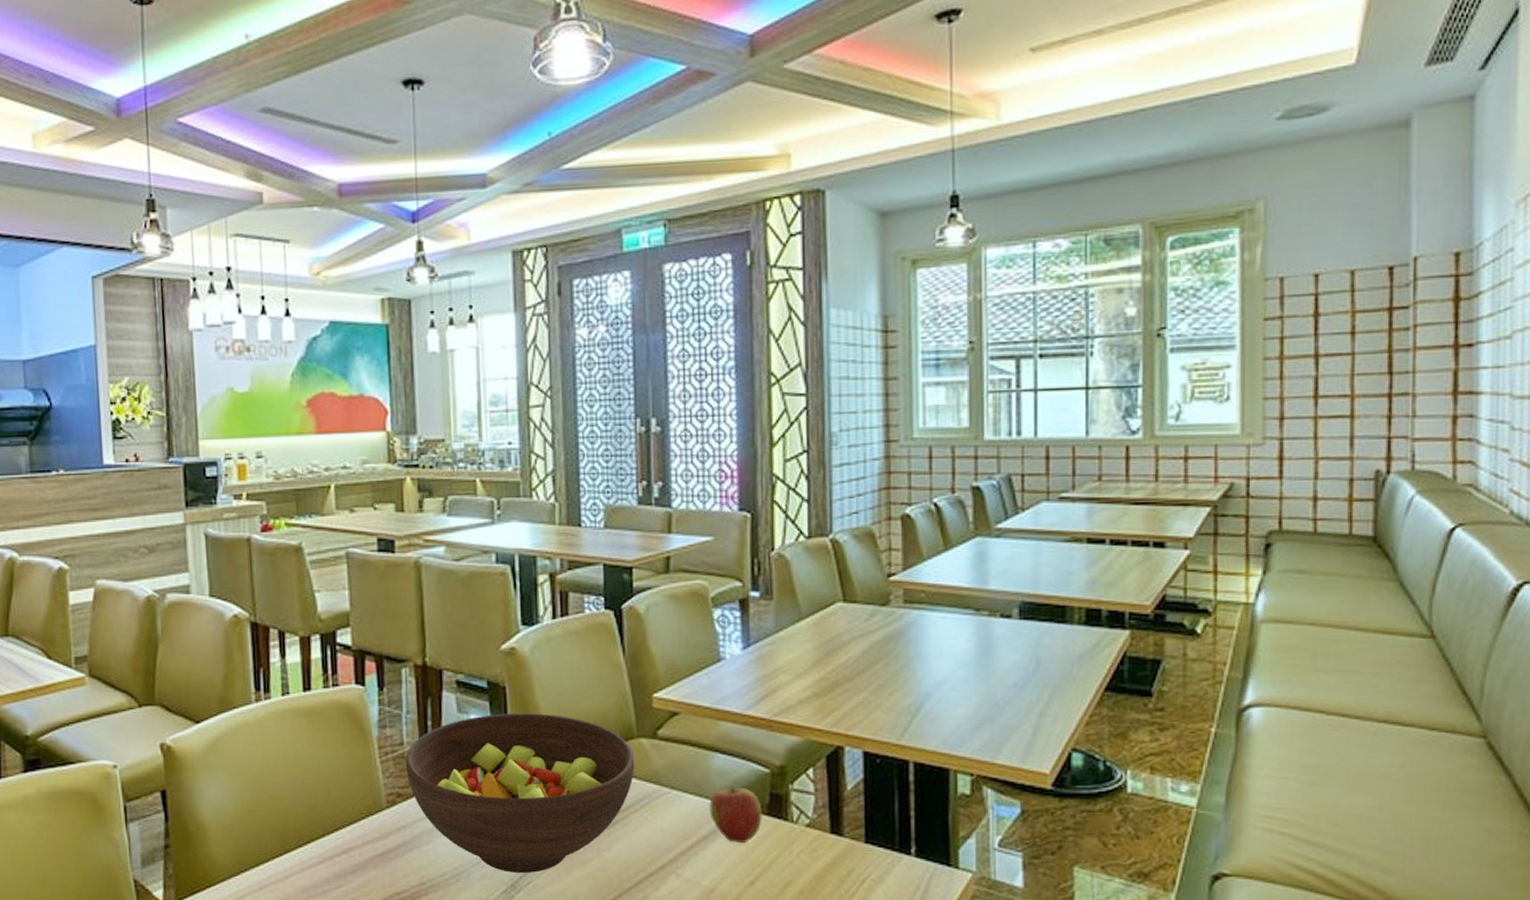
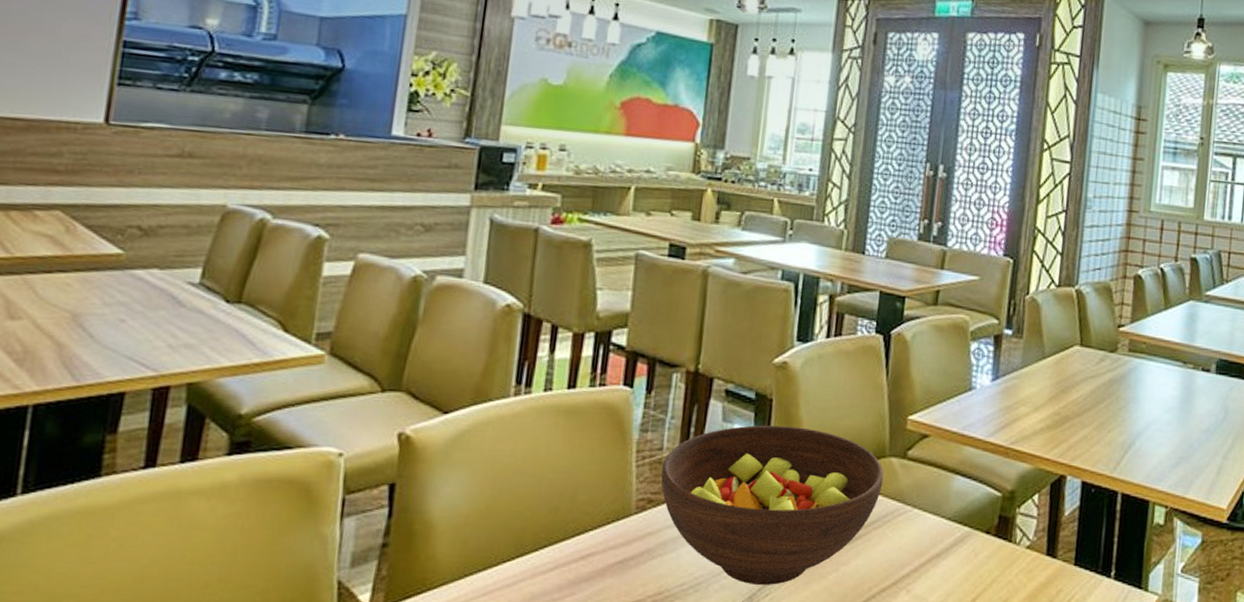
apple: present [709,779,762,842] -> none [944,501,991,561]

